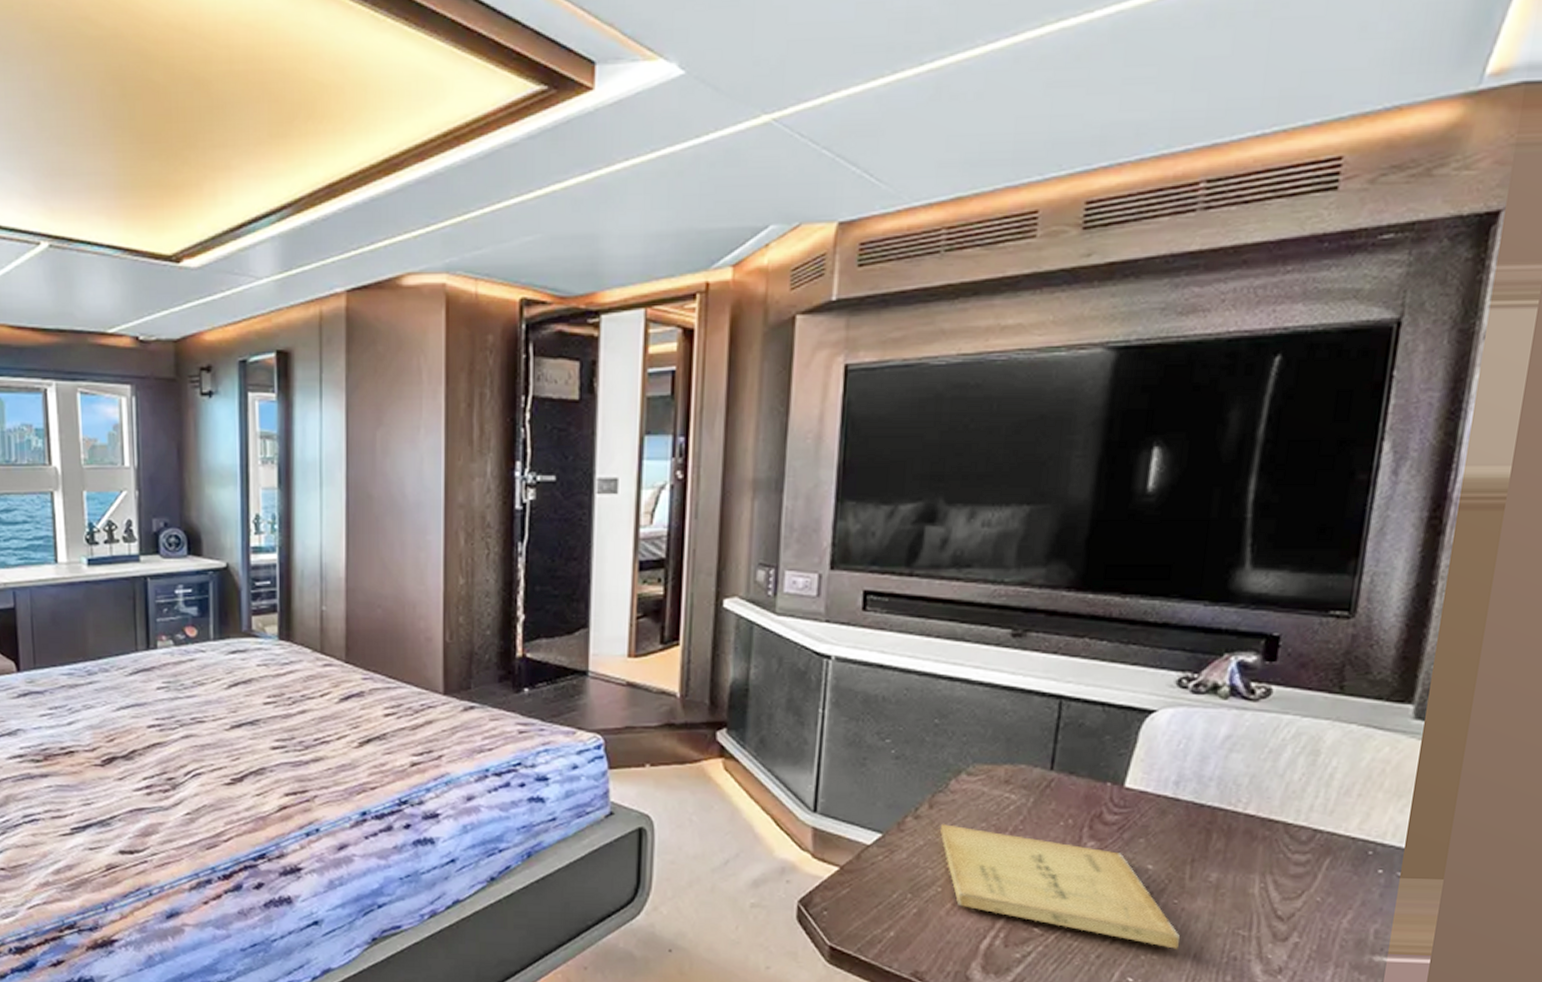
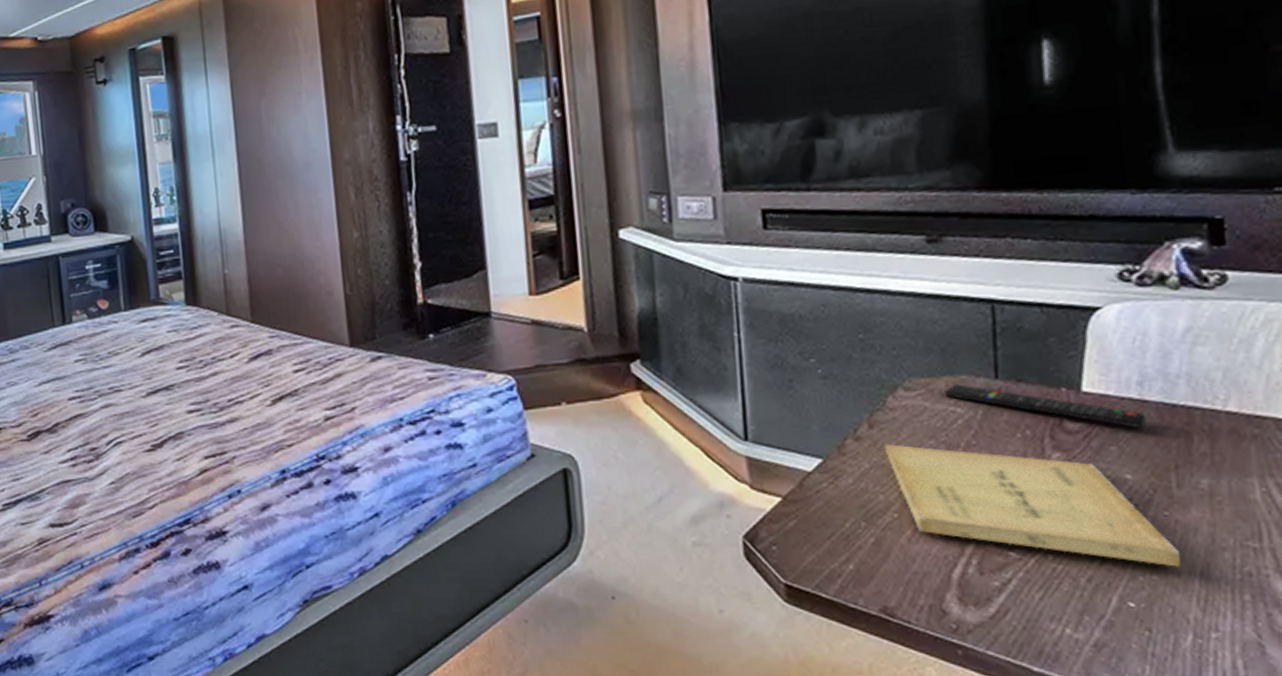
remote control: none [1002,772,1175,825] -> present [944,384,1146,429]

